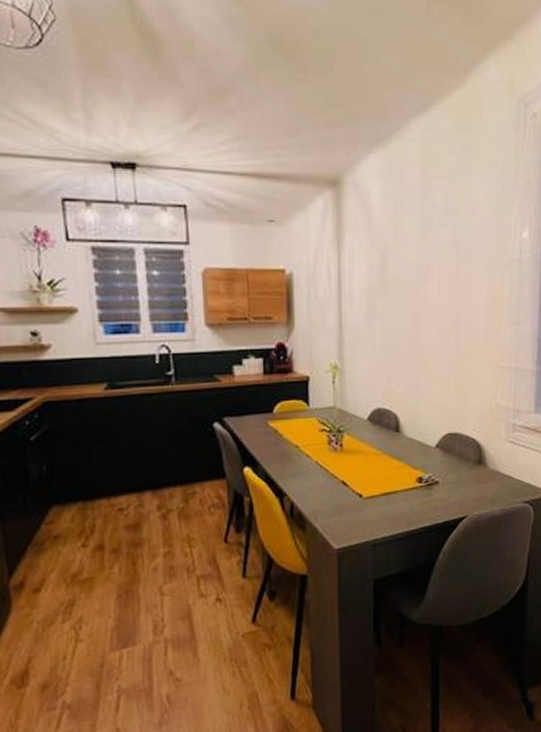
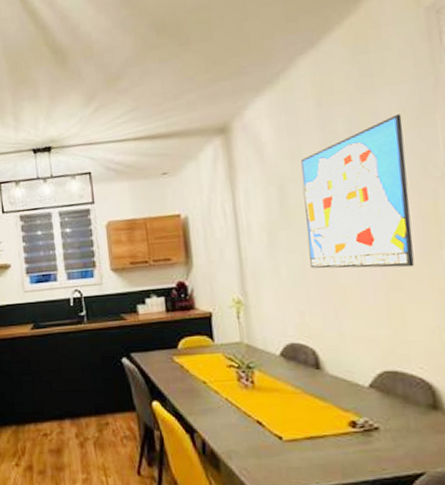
wall art: none [401,198,488,342] -> present [301,114,415,269]

